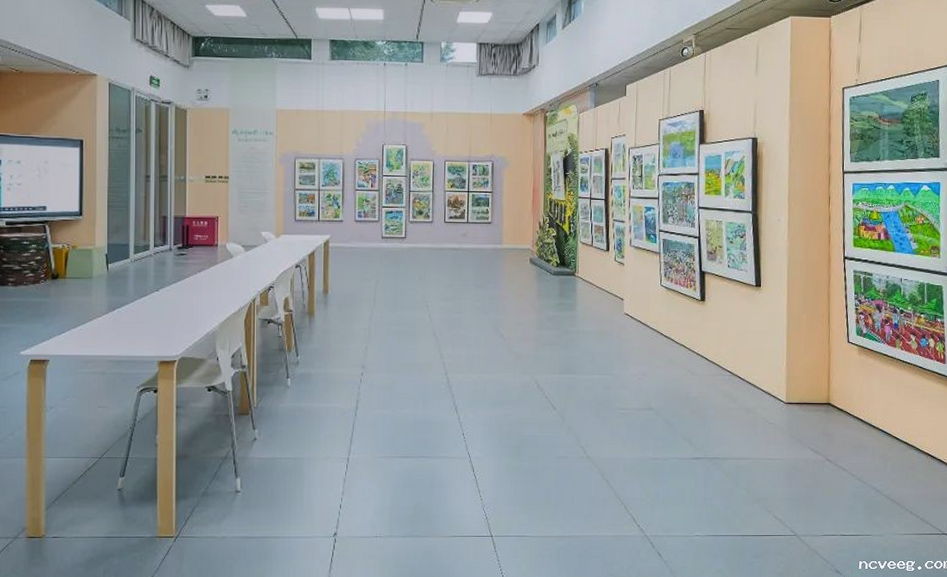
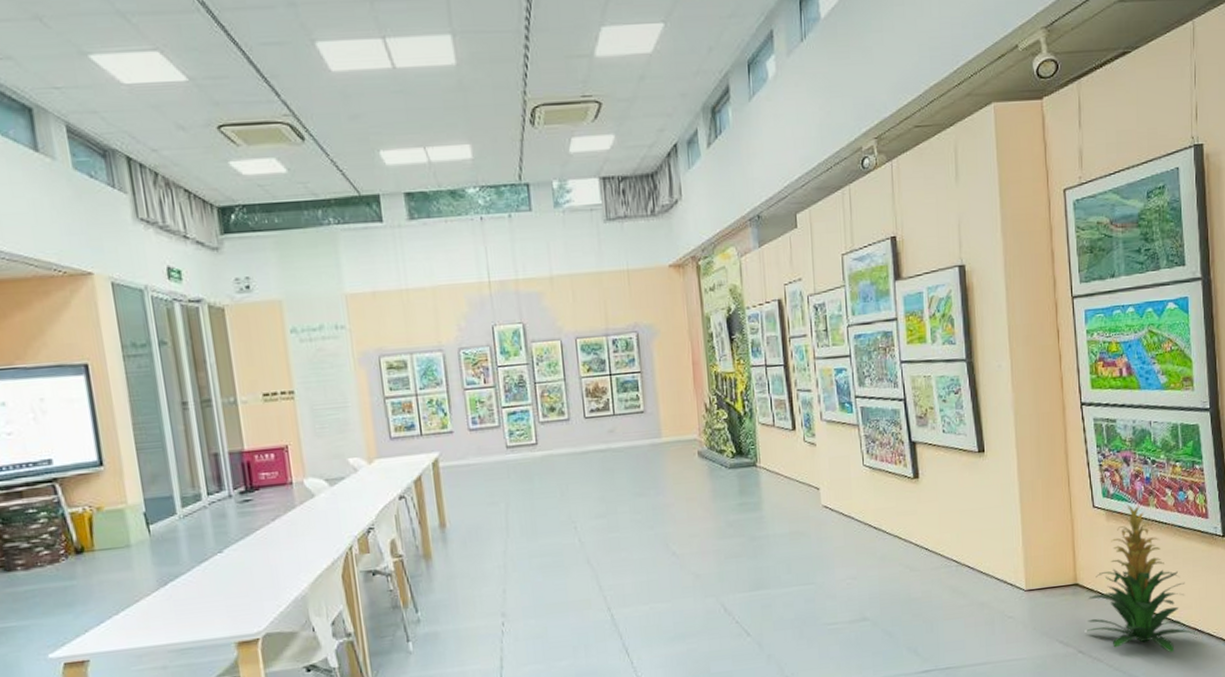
indoor plant: none [835,343,931,472] -> present [1087,504,1199,653]

